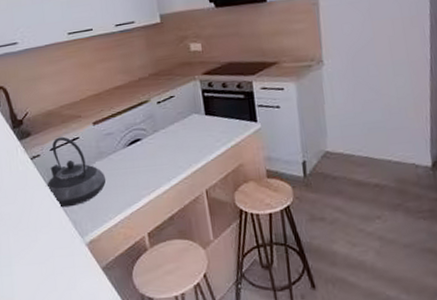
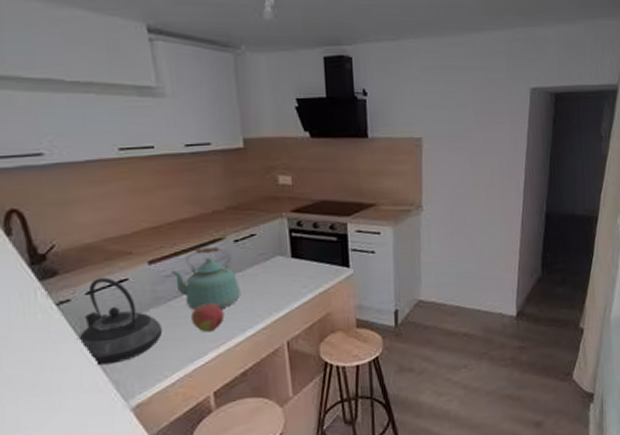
kettle: none [110,108,165,163] -> present [172,246,241,310]
fruit: none [127,157,153,182] -> present [191,304,225,333]

